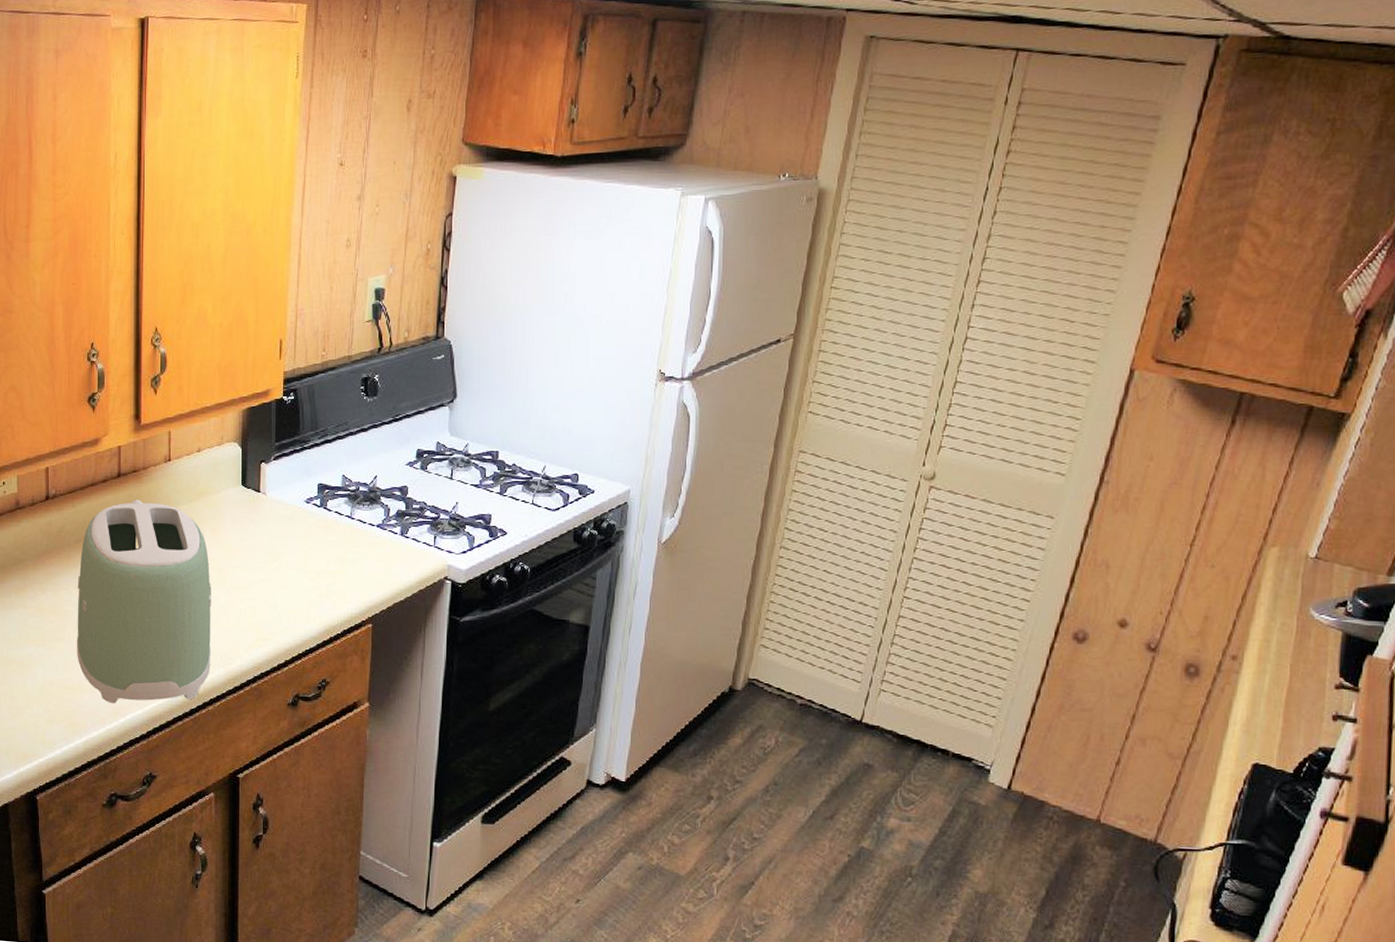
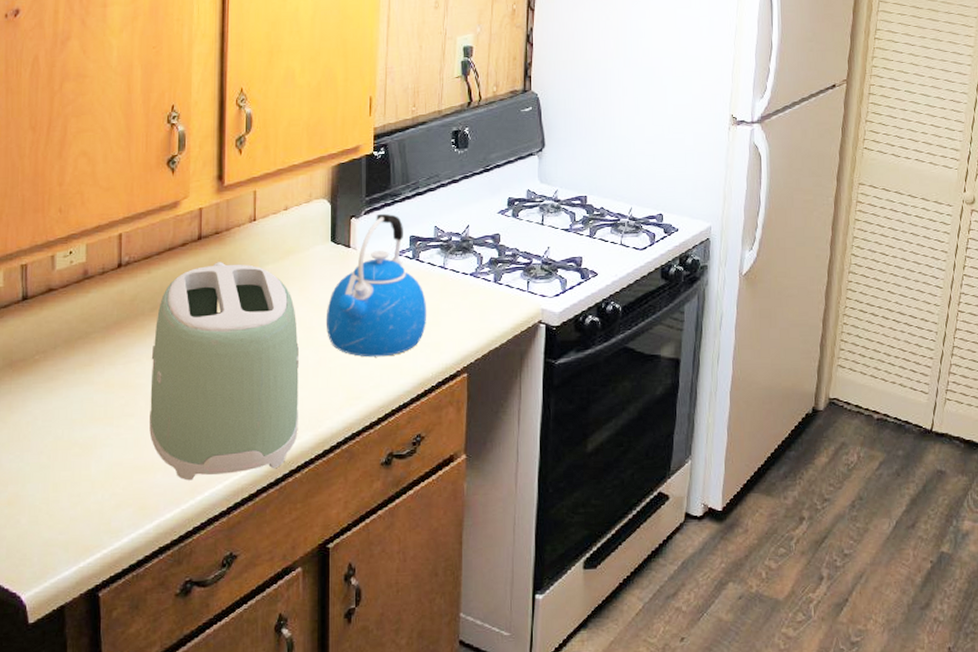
kettle: none [236,459,334,602] -> present [325,213,427,357]

